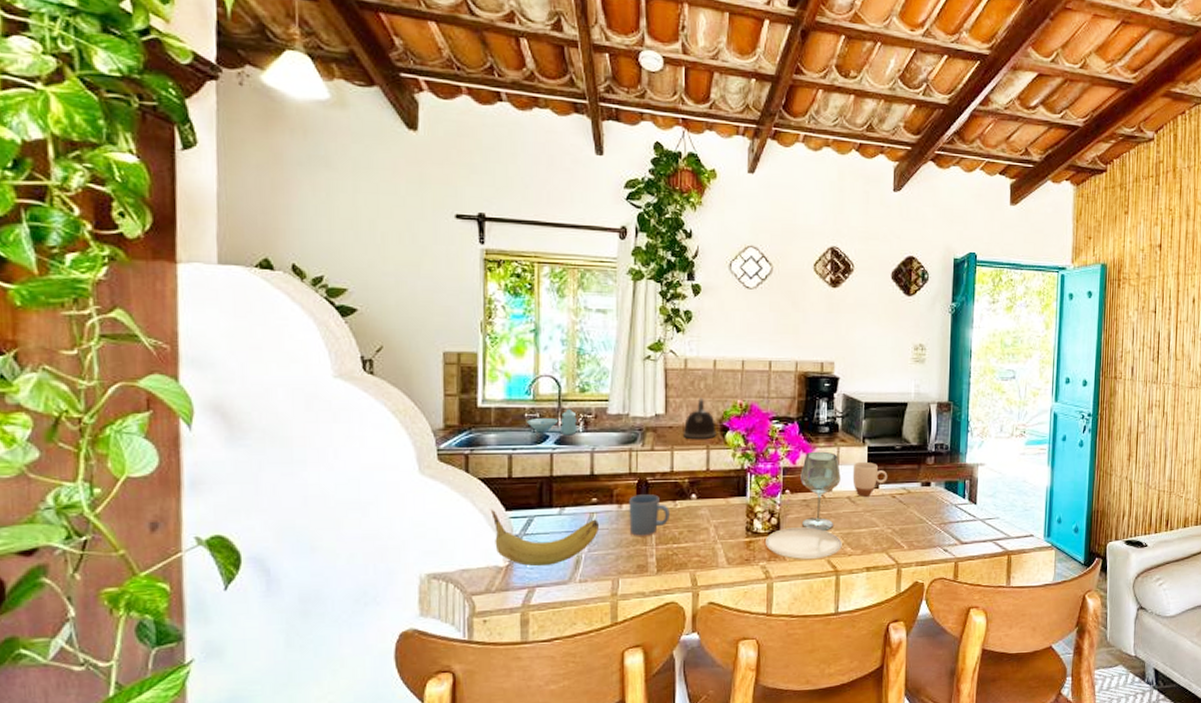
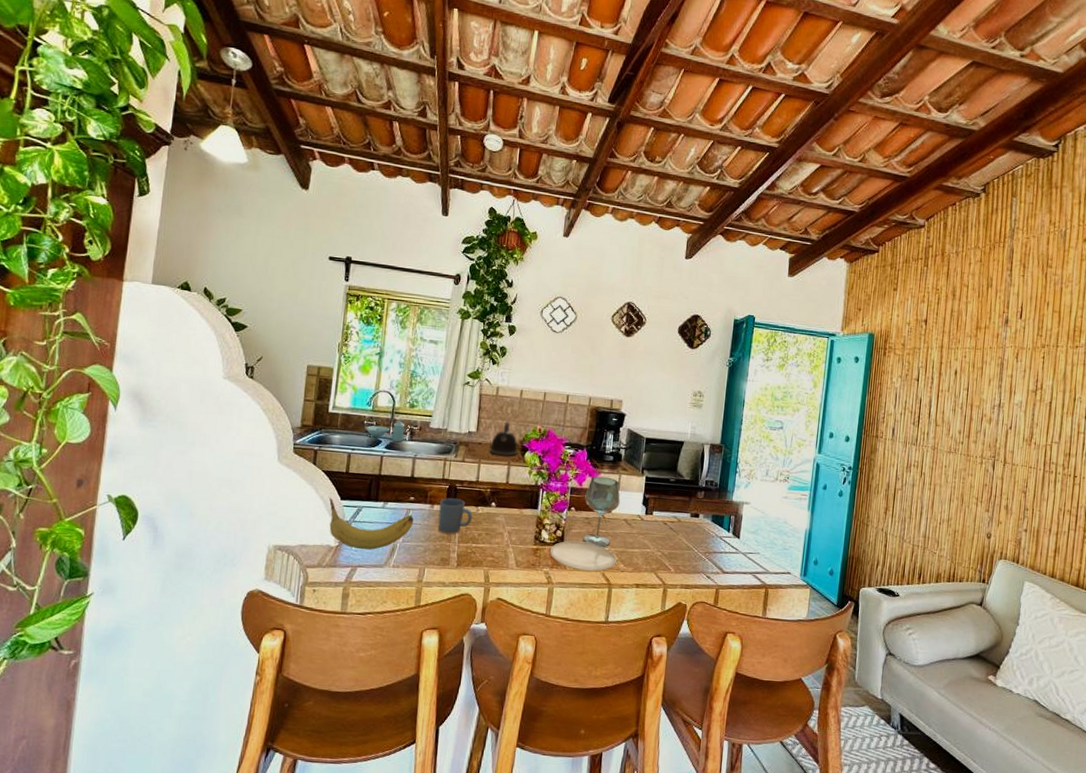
mug: present [852,461,888,497] -> none [630,489,662,521]

